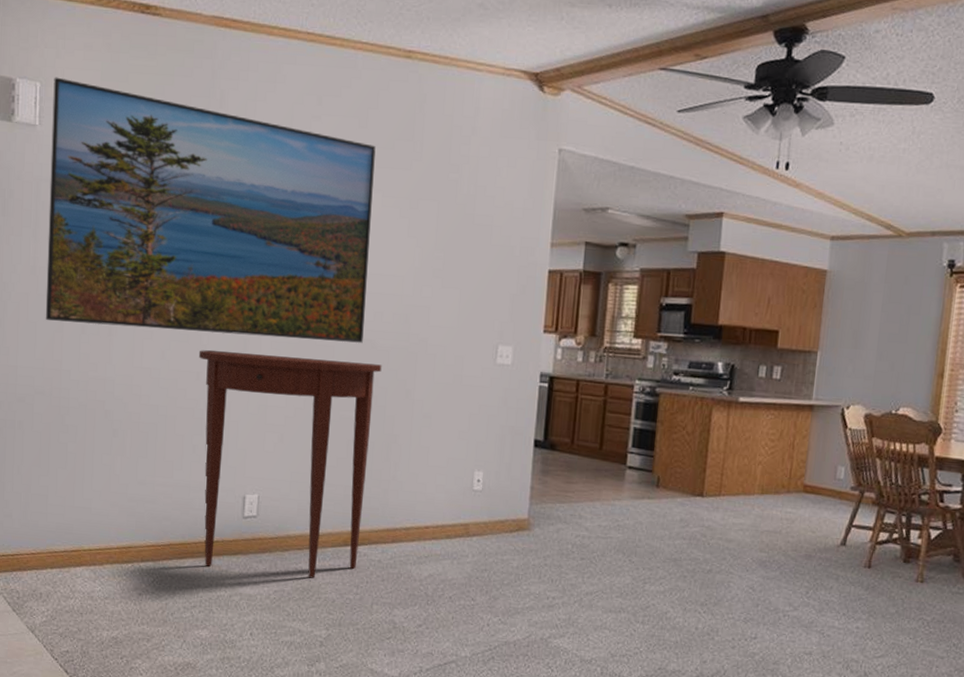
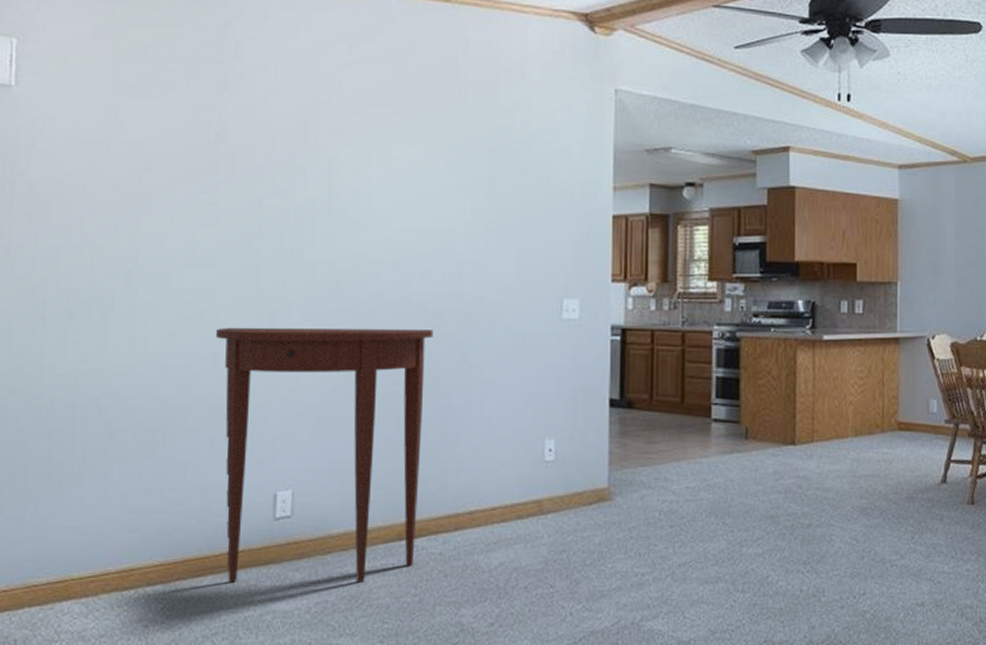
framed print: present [45,77,376,343] -> none [22,32,416,308]

